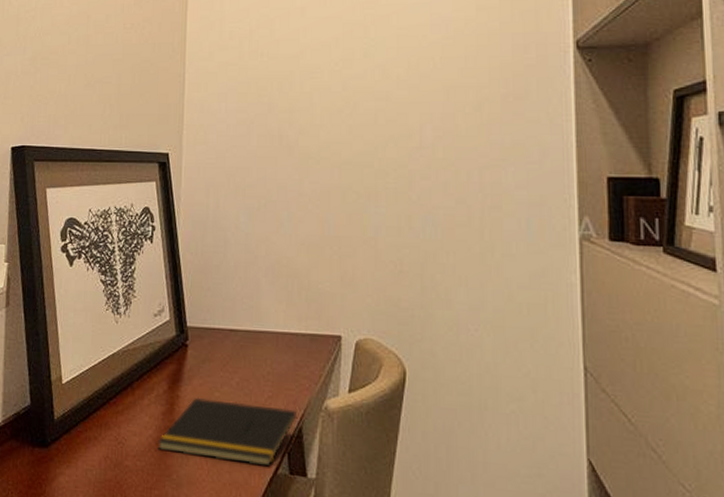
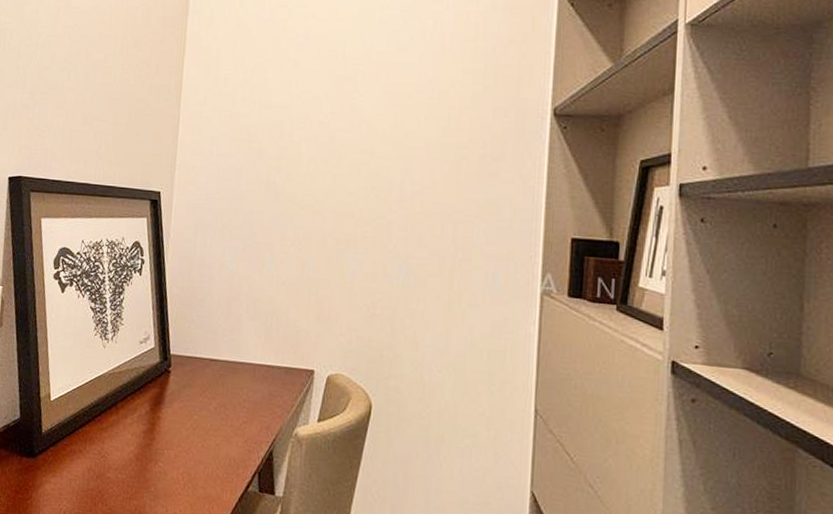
notepad: present [158,397,298,467] -> none [138,419,270,484]

